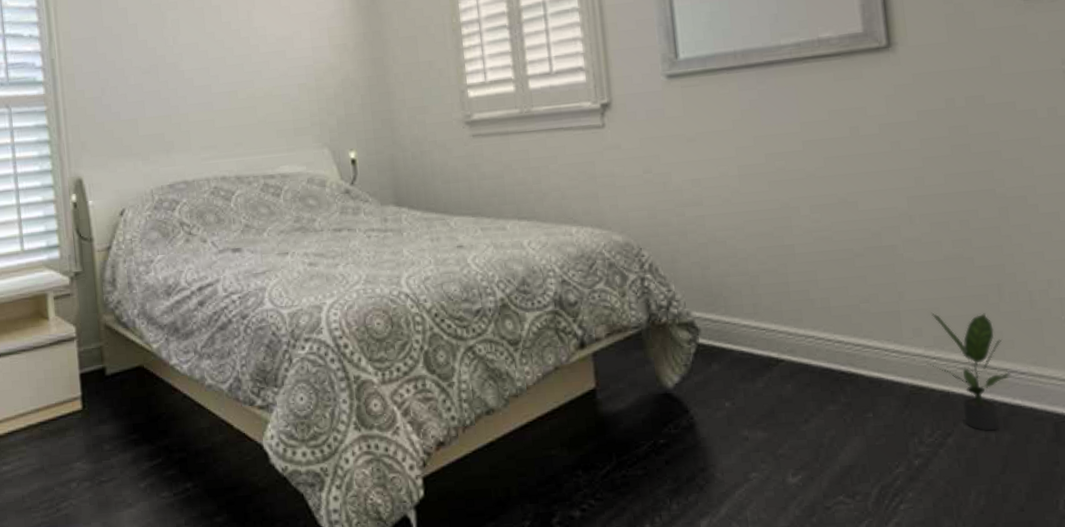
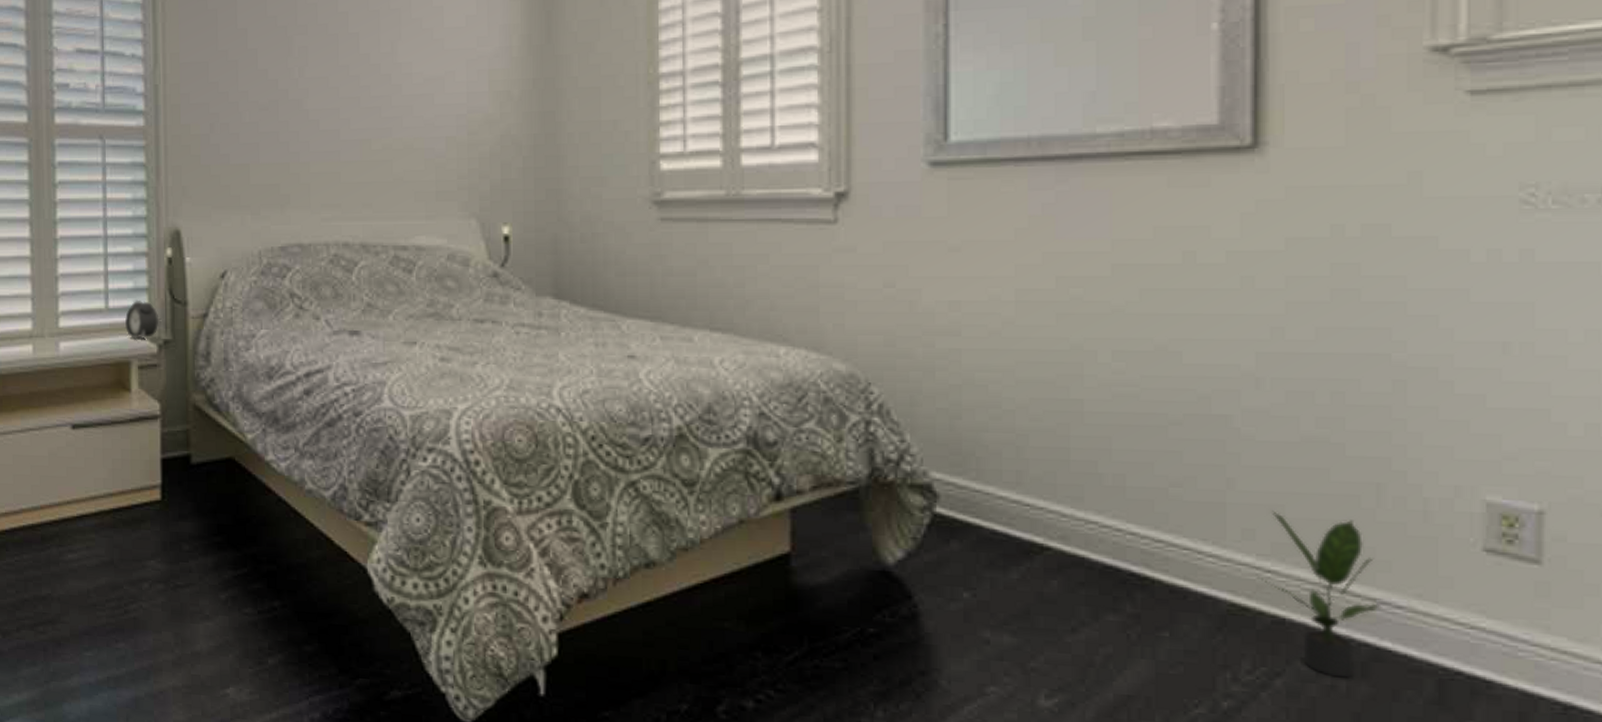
alarm clock: none [39,240,69,274] -> present [125,300,158,340]

